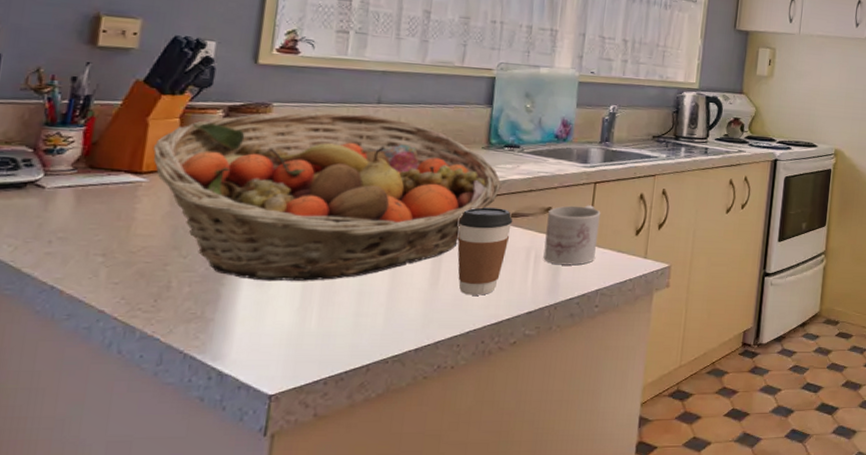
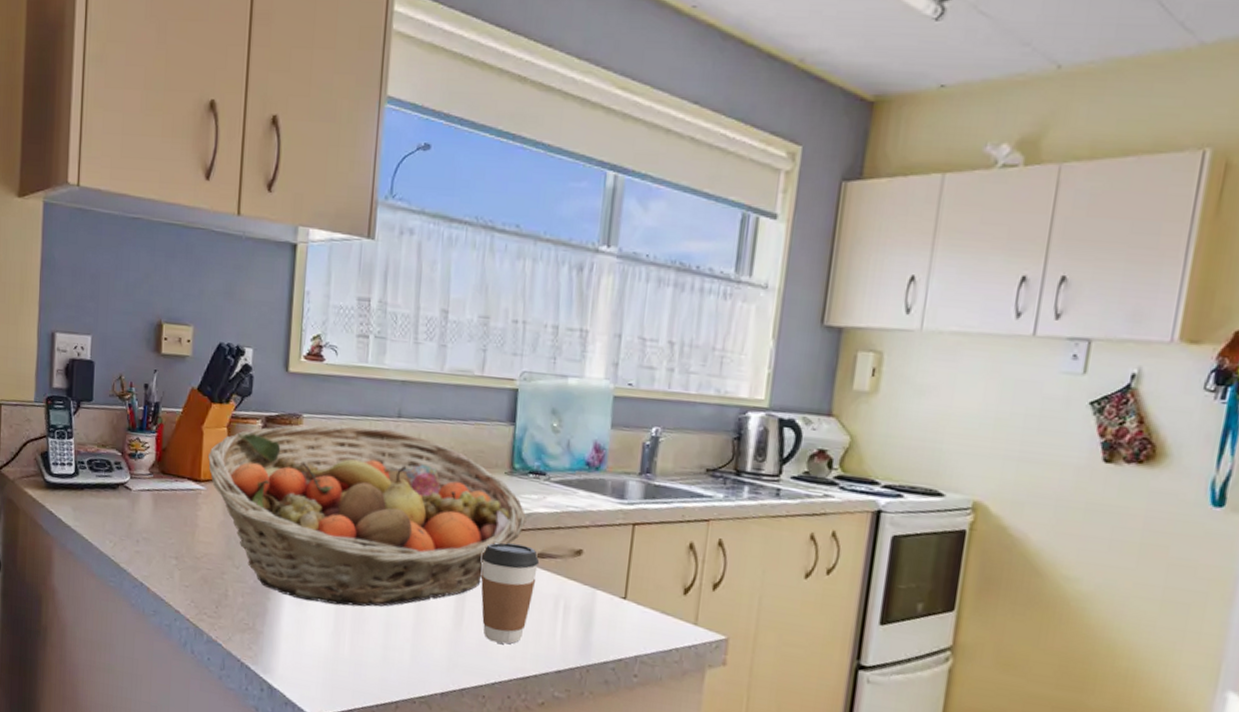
mug: present [543,205,601,266] -> none [573,549,641,623]

